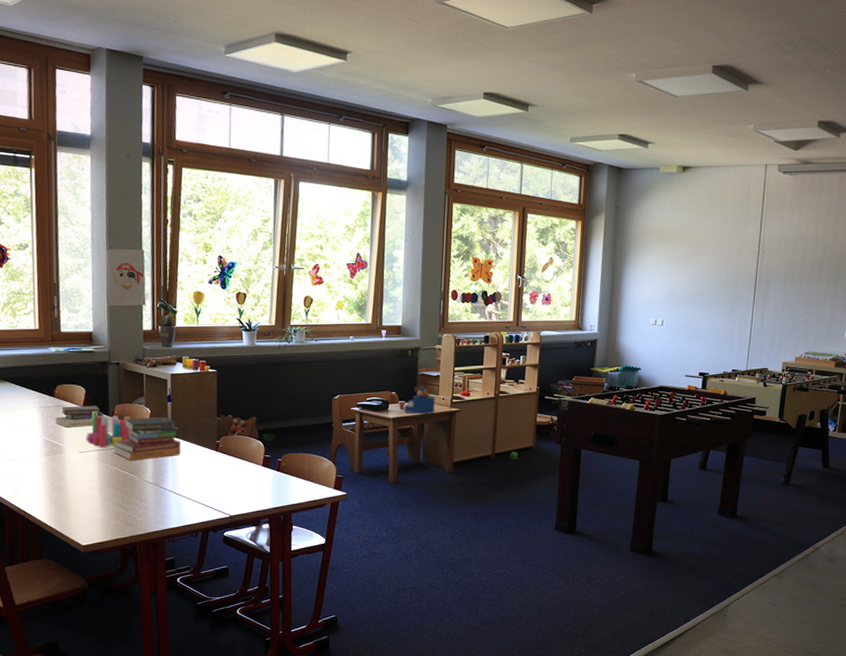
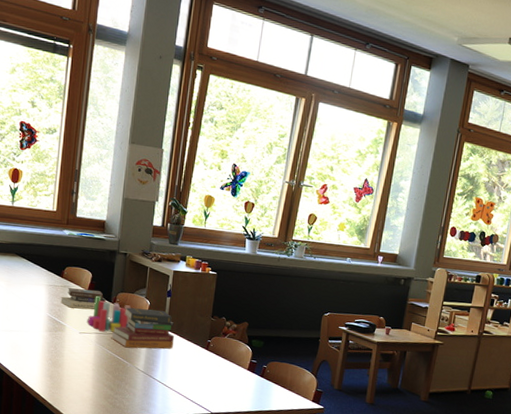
toy truck: present [403,385,435,415] -> none [388,314,421,344]

